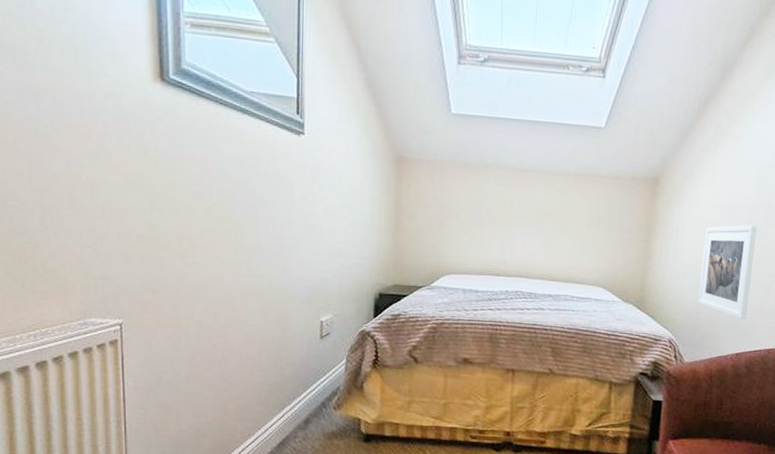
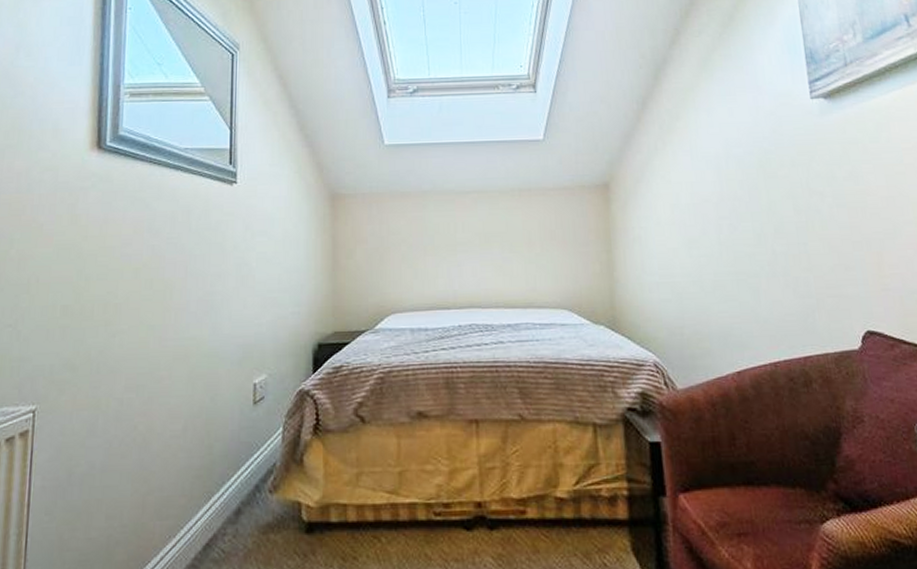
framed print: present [698,225,757,320] -> none [671,221,739,330]

